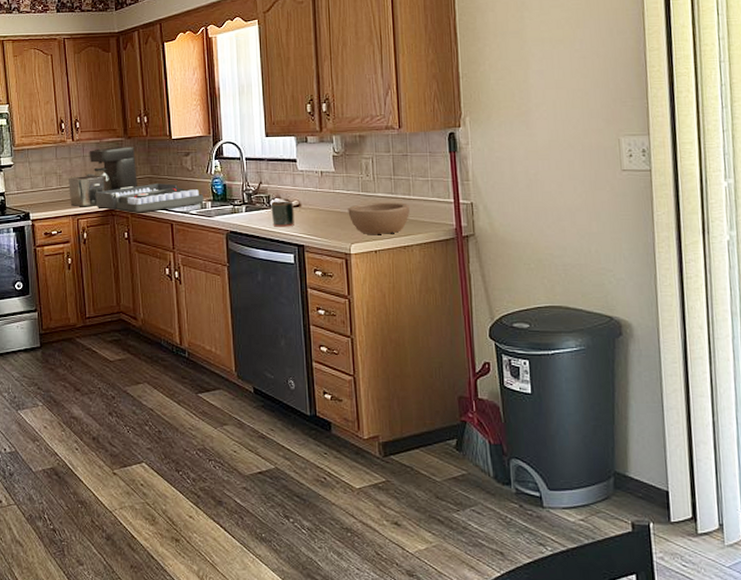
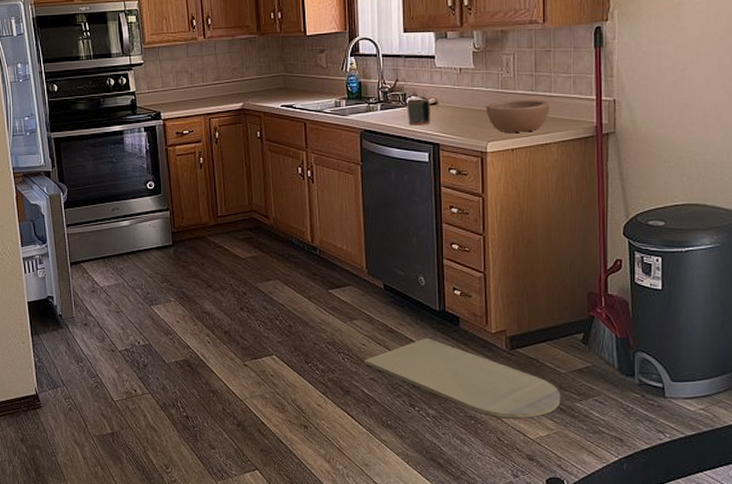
toaster: present [69,175,108,207] -> none [200,73,241,106]
coffee maker: present [87,147,137,191] -> none [219,44,270,90]
tool set: present [95,184,204,213] -> none [227,82,339,112]
door mat: none [236,443,438,531] -> present [364,337,561,419]

